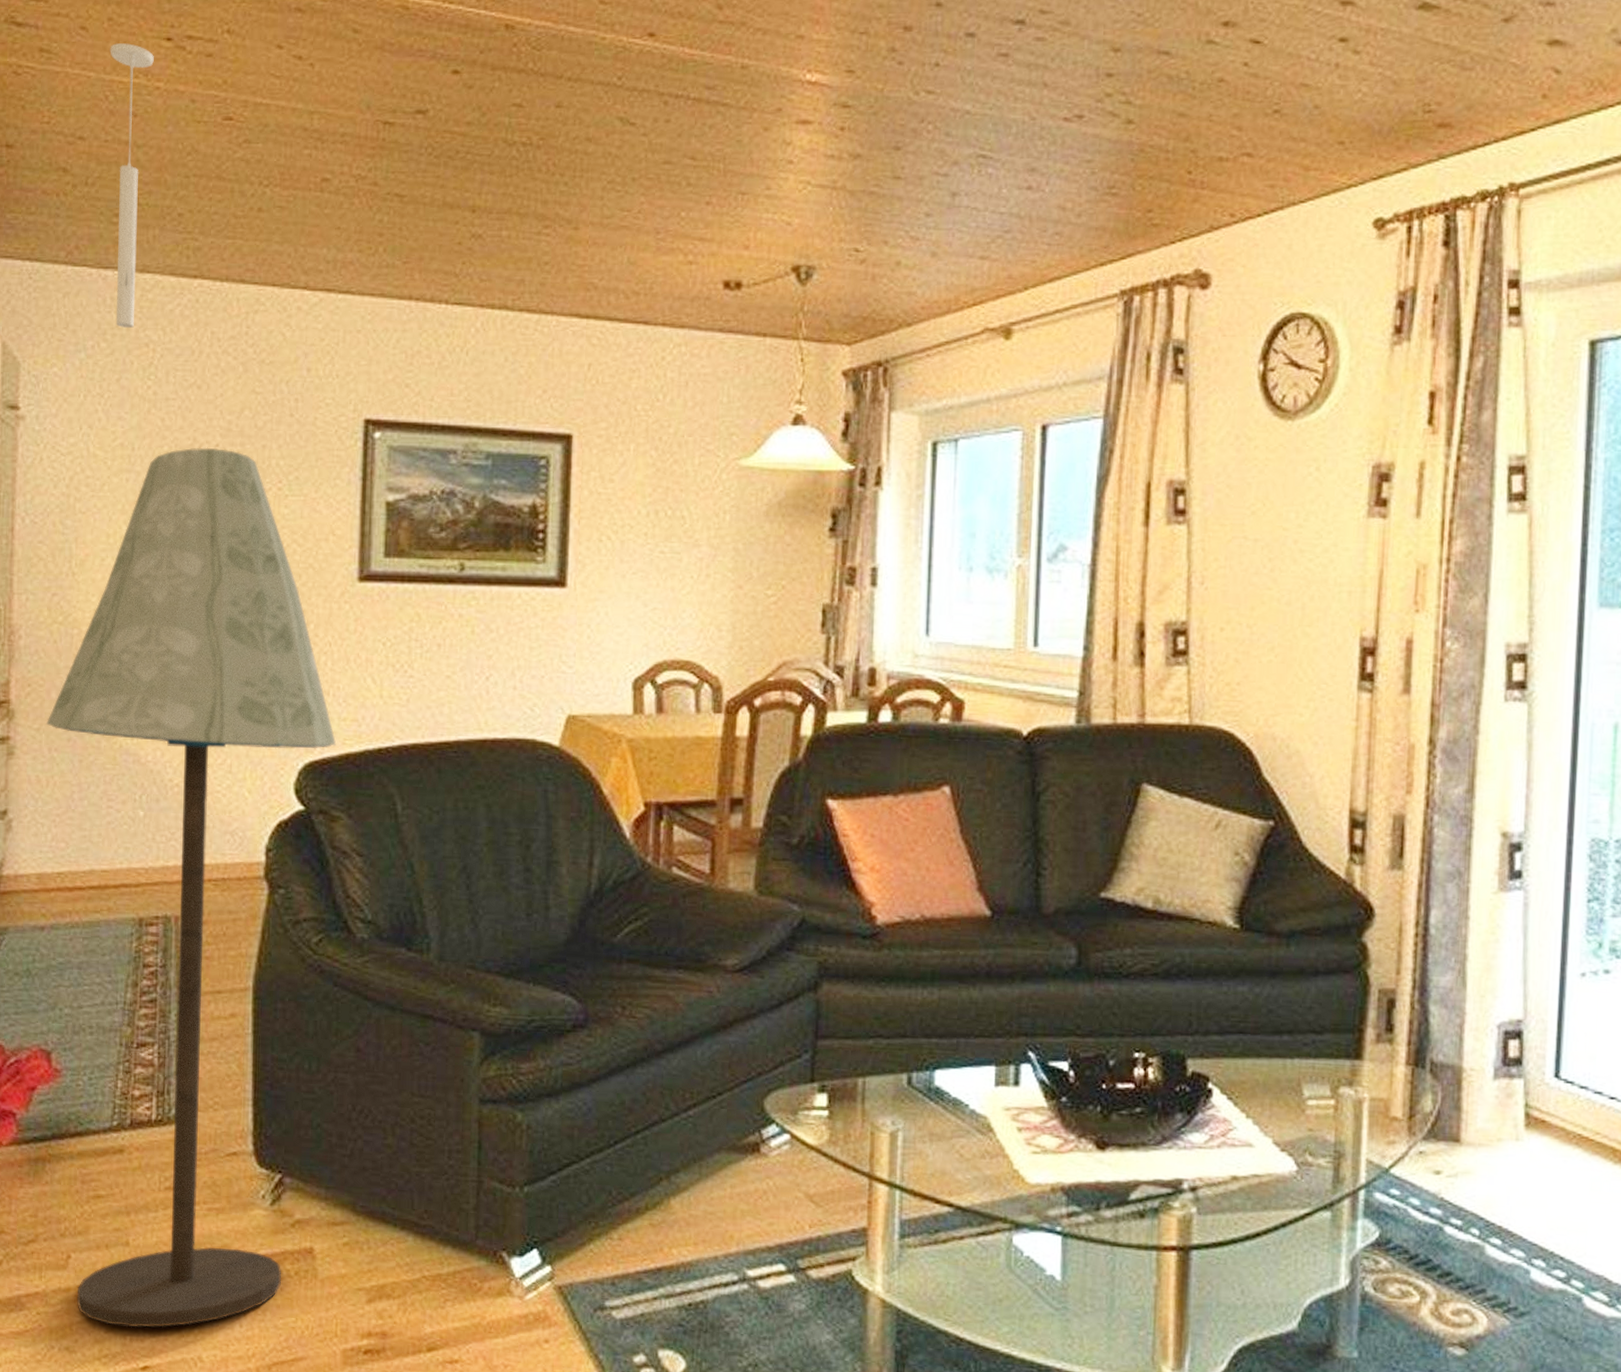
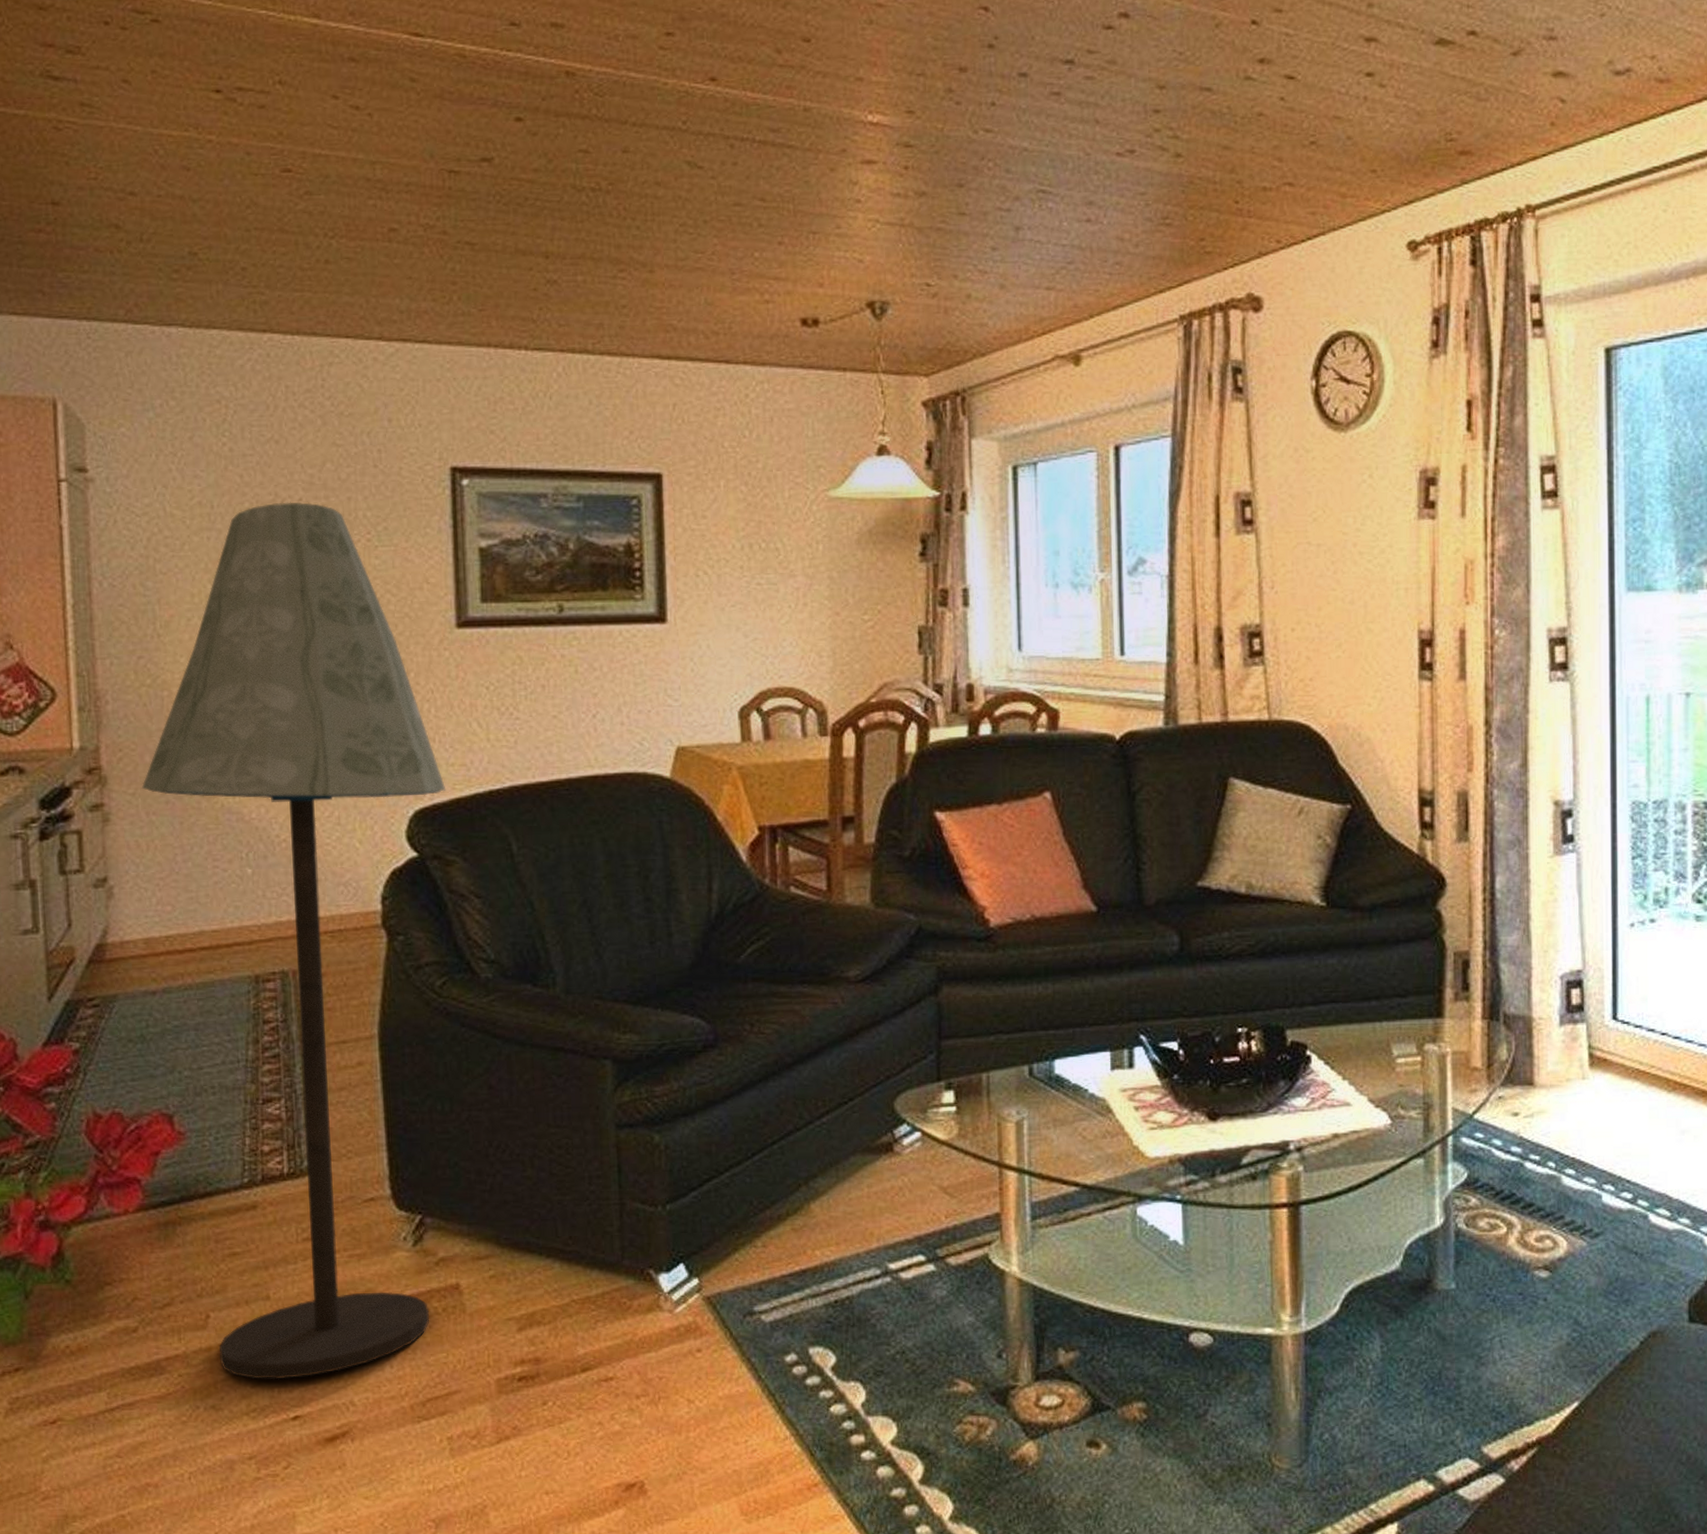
ceiling light: present [110,43,154,329] -> none [155,96,204,386]

